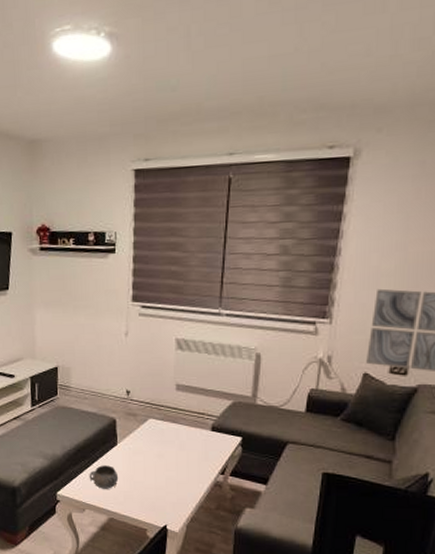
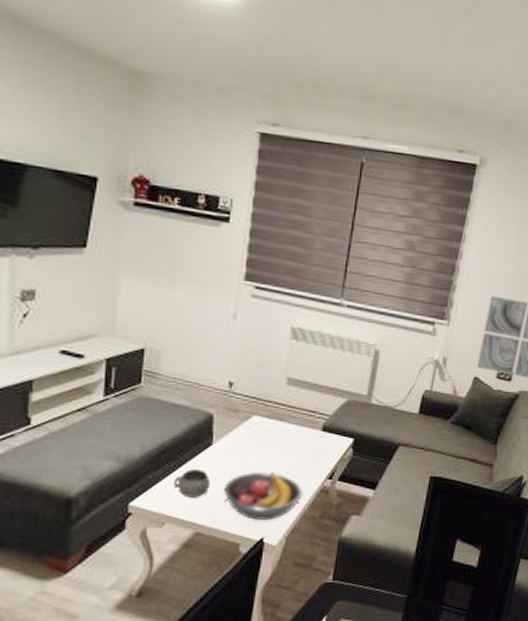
fruit bowl: none [129,467,198,510] -> present [223,472,303,520]

